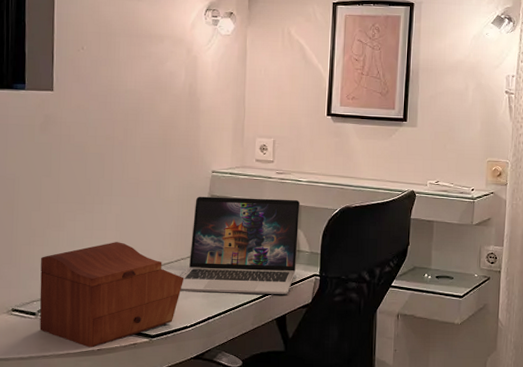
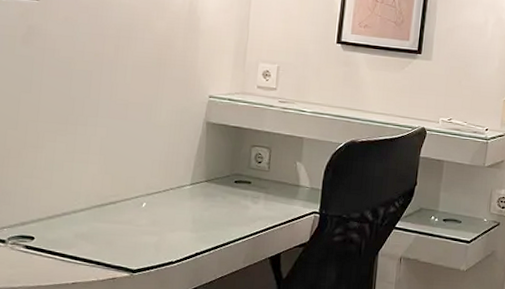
sewing box: present [39,242,184,348] -> none [9,167,173,281]
laptop: present [180,196,301,295] -> none [166,122,303,232]

